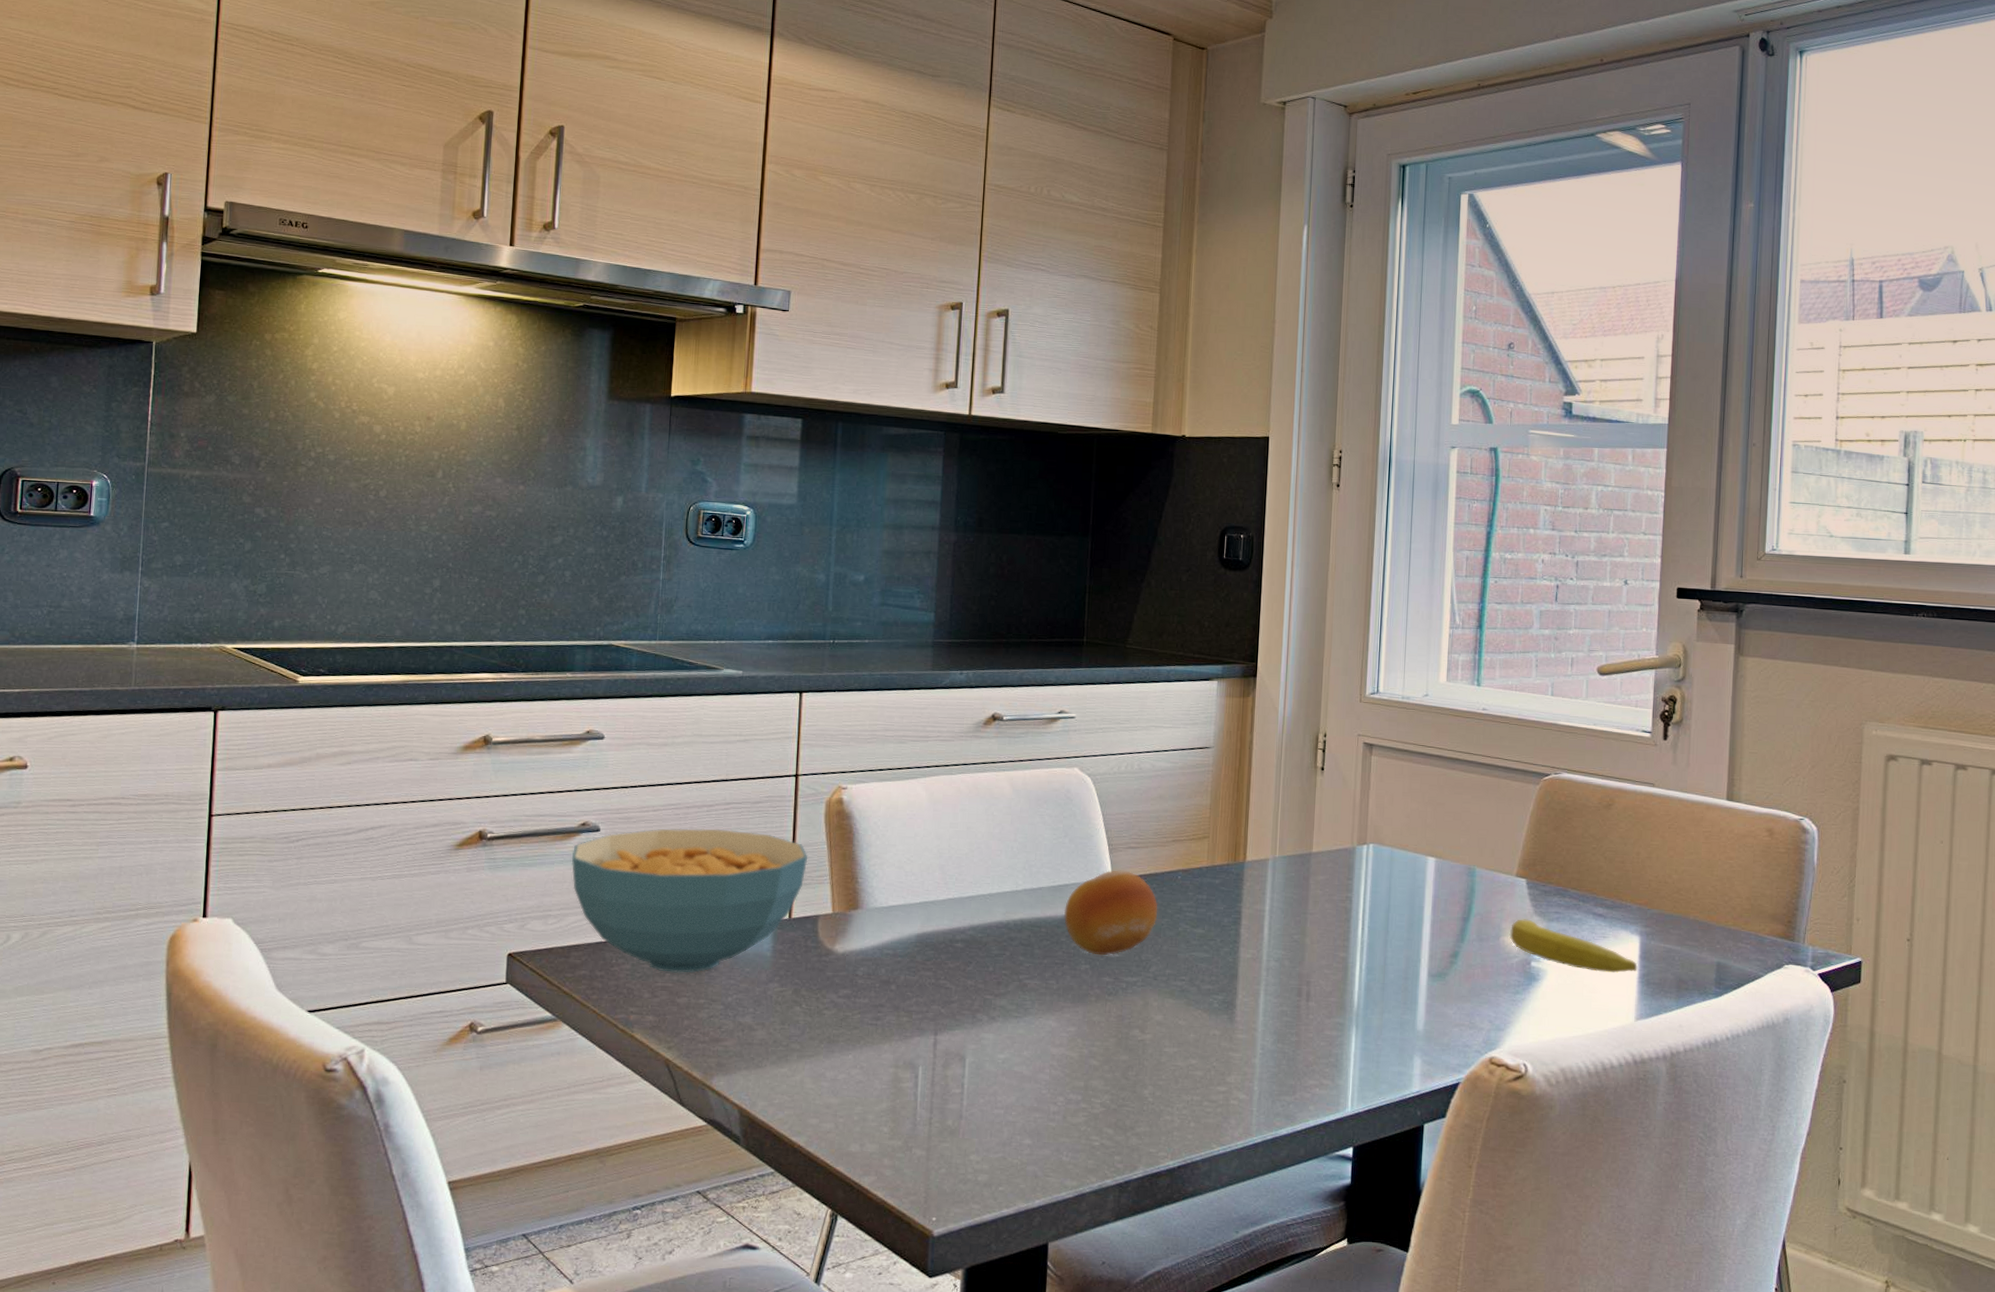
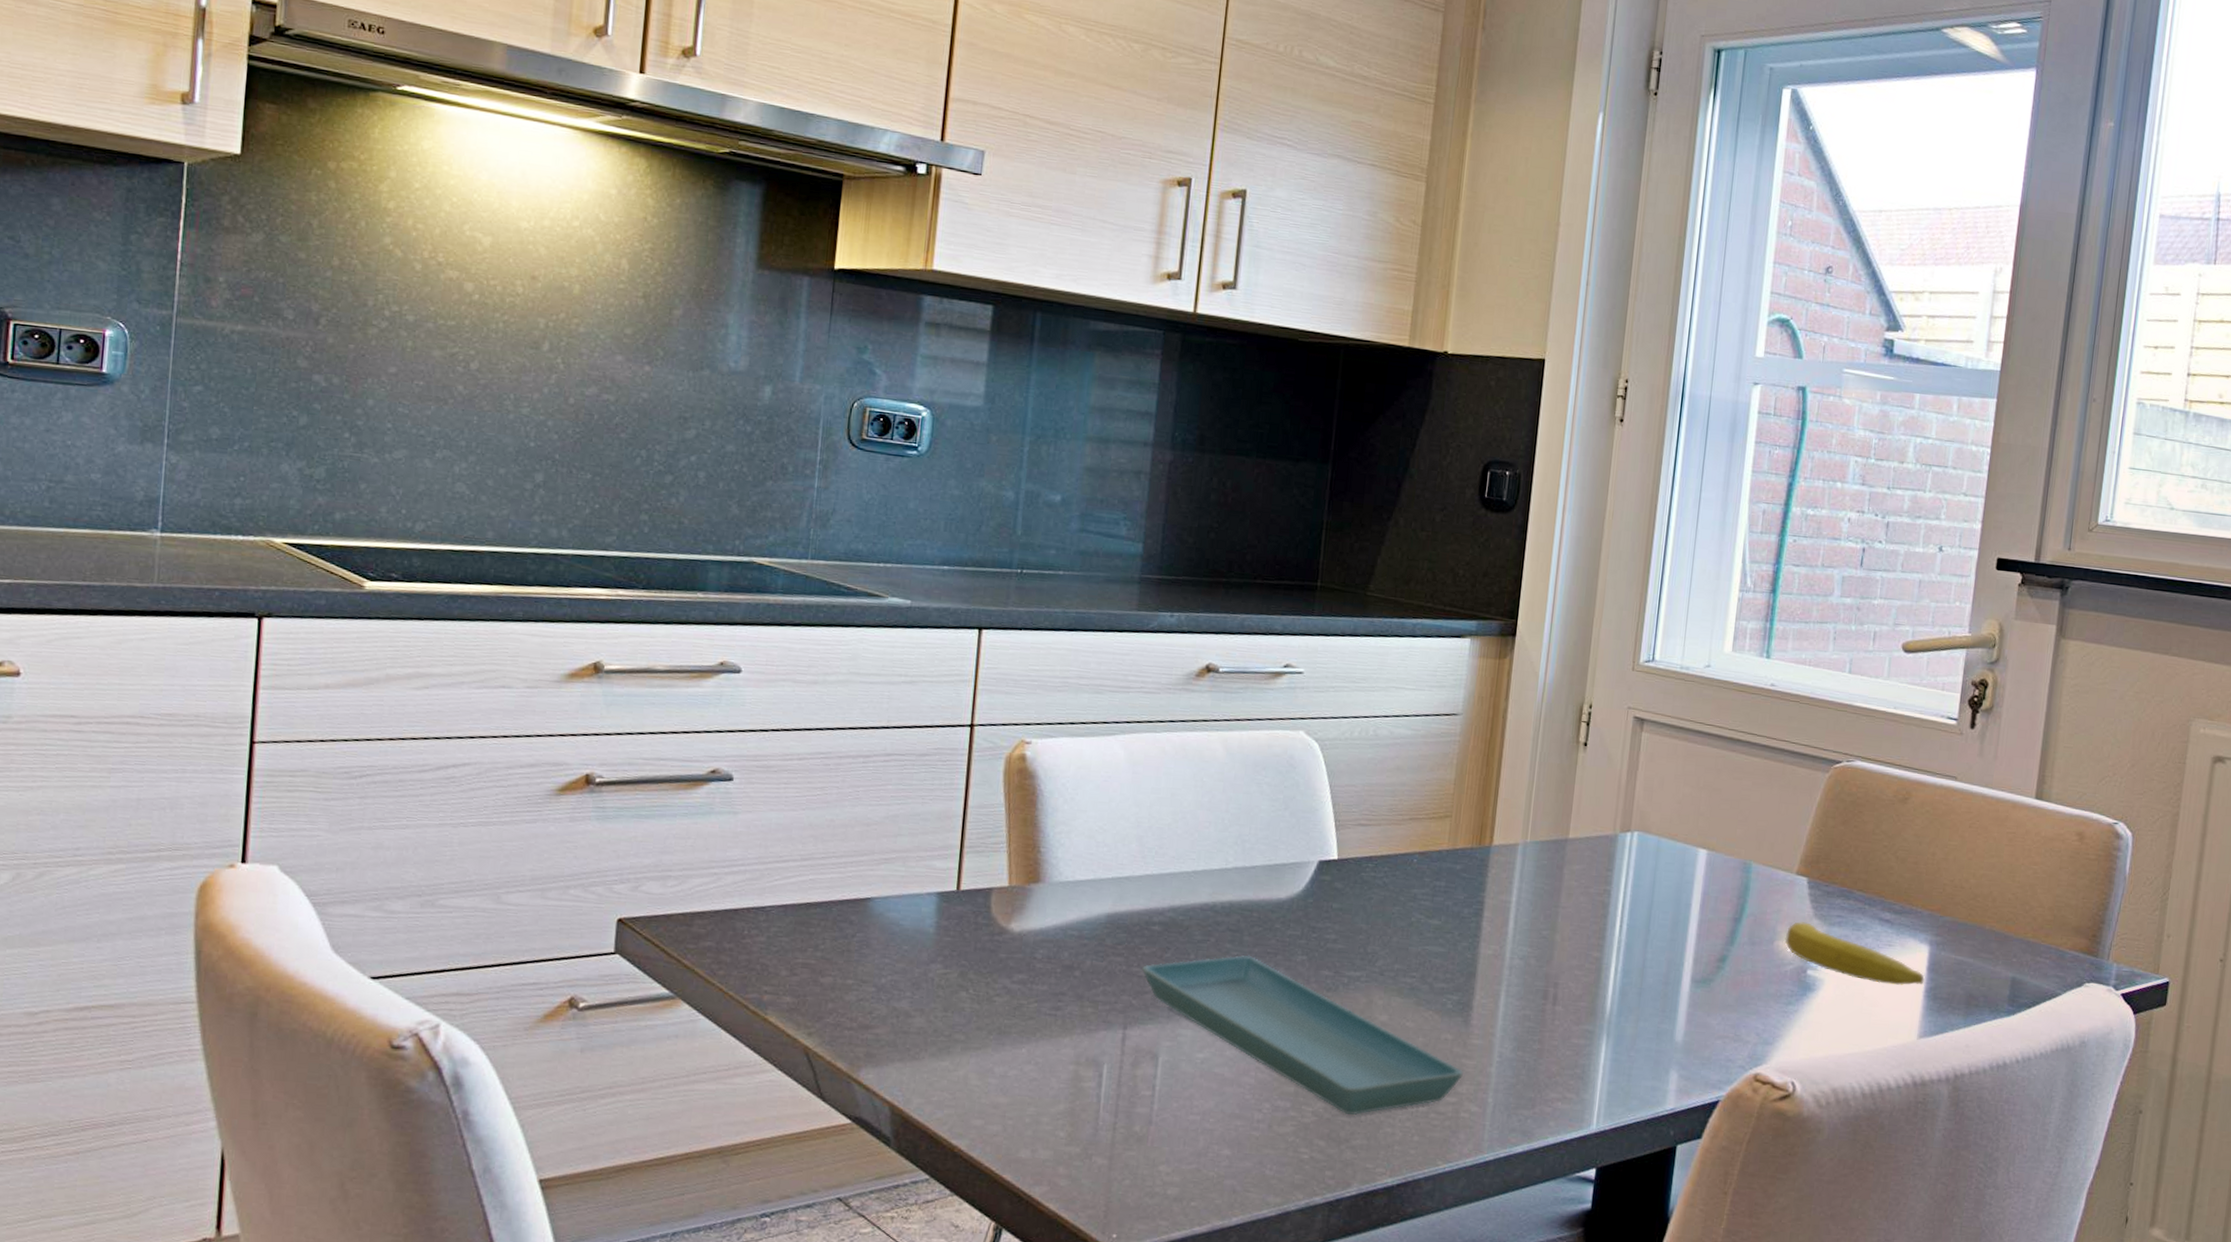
cereal bowl: present [571,828,808,973] -> none [697,780,982,949]
saucer: none [948,966,1232,1105] -> present [1142,955,1464,1115]
fruit: present [1064,870,1158,956] -> none [1280,849,1390,946]

